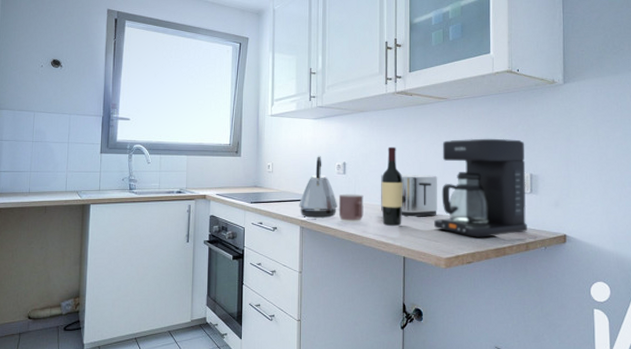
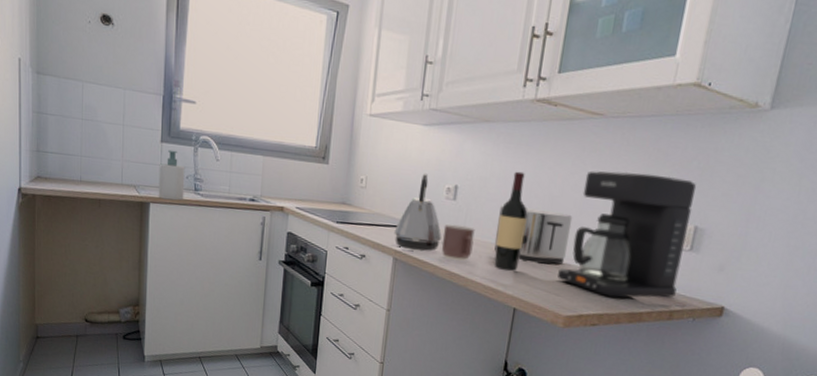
soap bottle: none [98,159,121,200] -> present [158,149,185,201]

